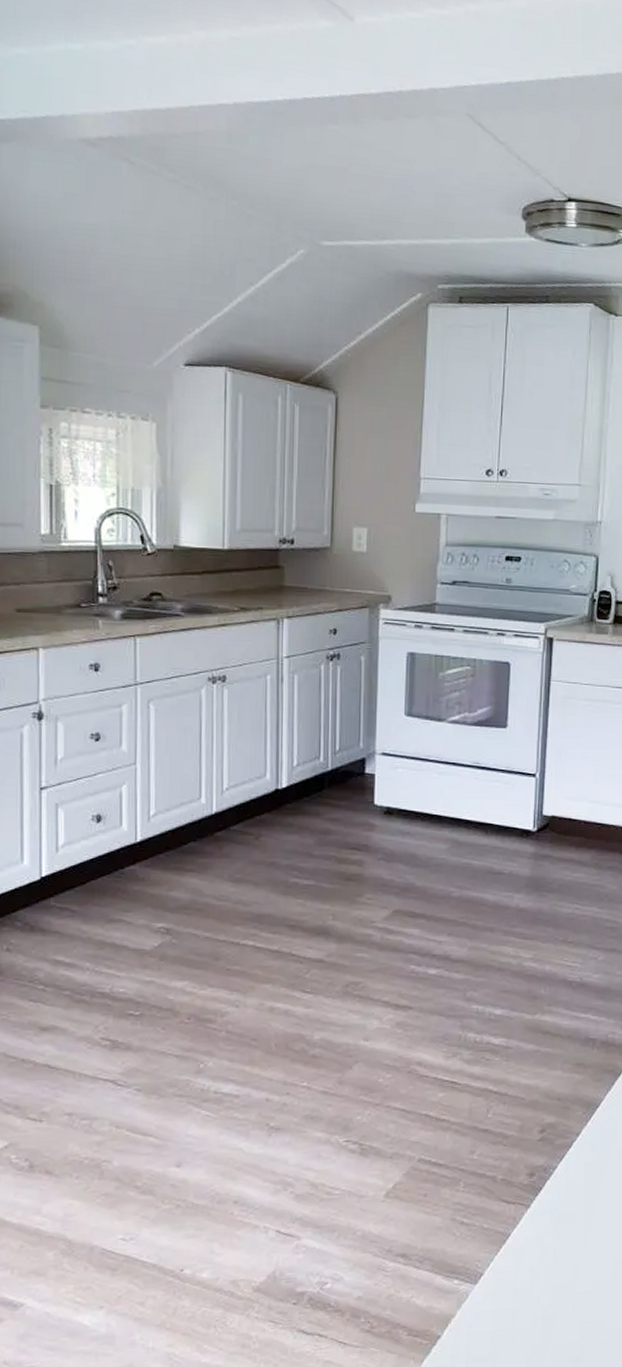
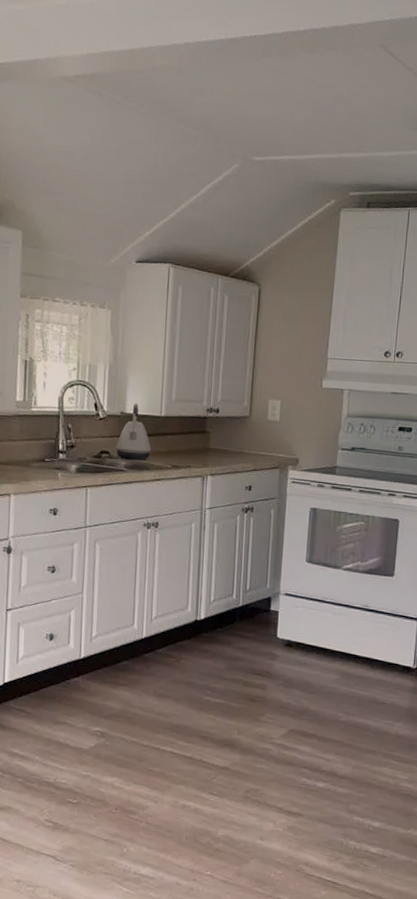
kettle: none [168,533,214,602] -> present [115,402,152,460]

